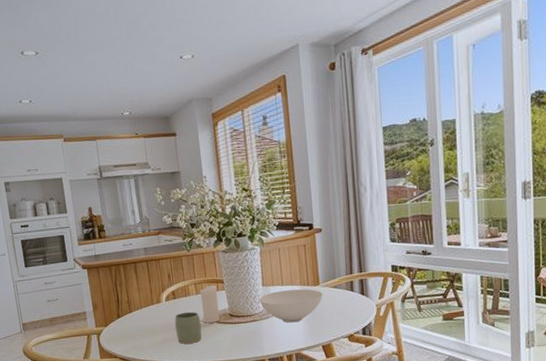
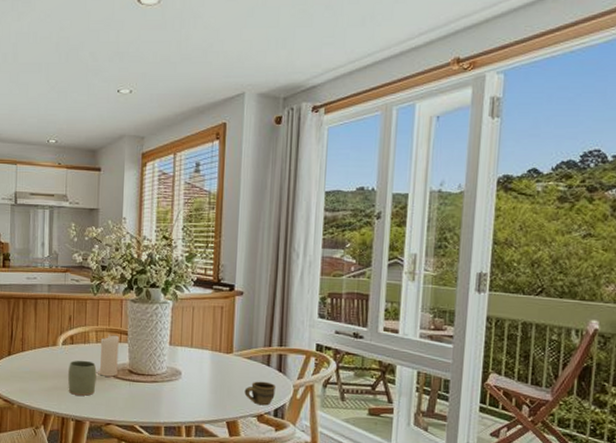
bowl: present [259,289,323,323] -> none [163,353,235,391]
cup: none [334,305,362,327] -> present [244,381,277,406]

